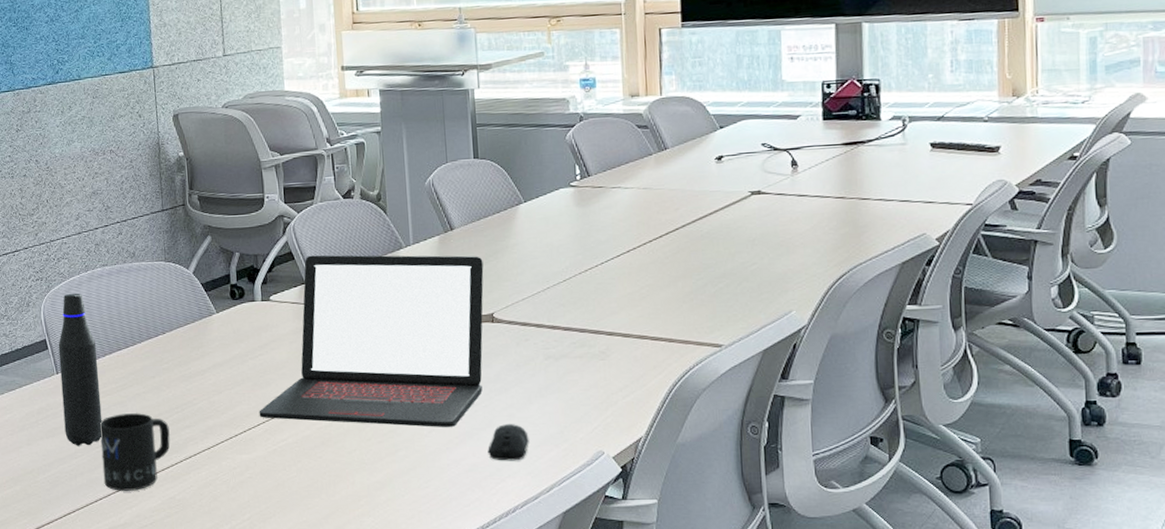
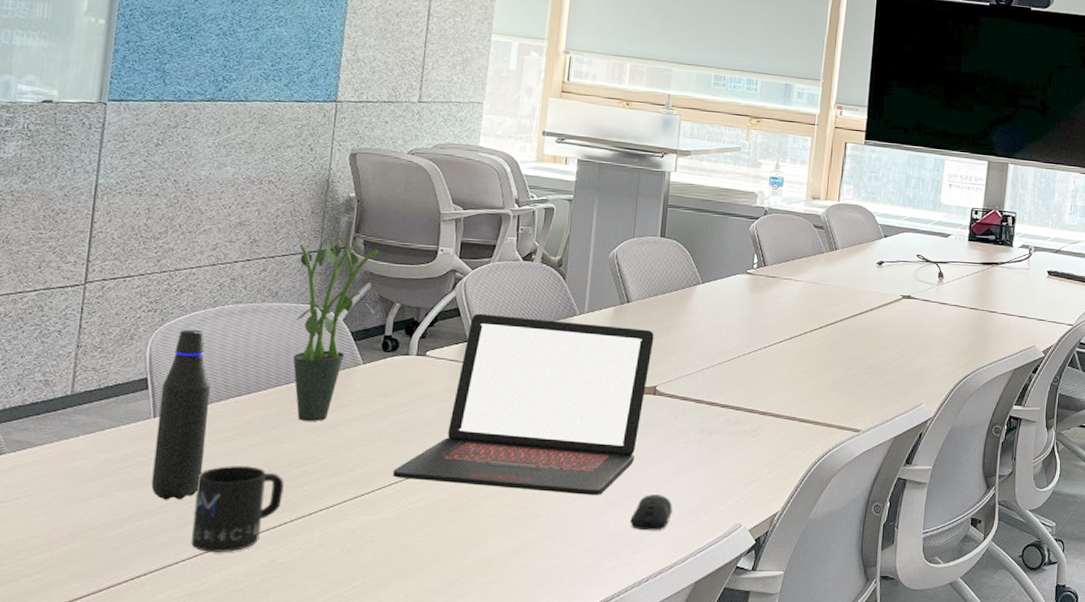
potted plant: none [145,195,225,369] -> present [292,236,390,421]

